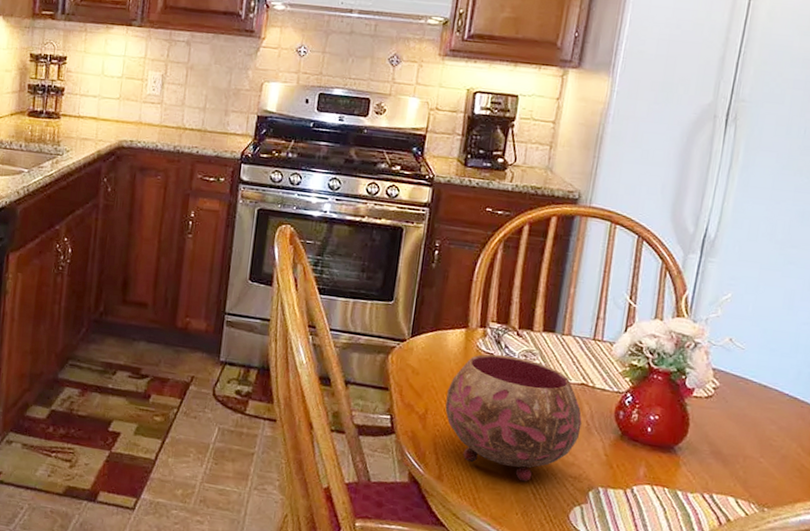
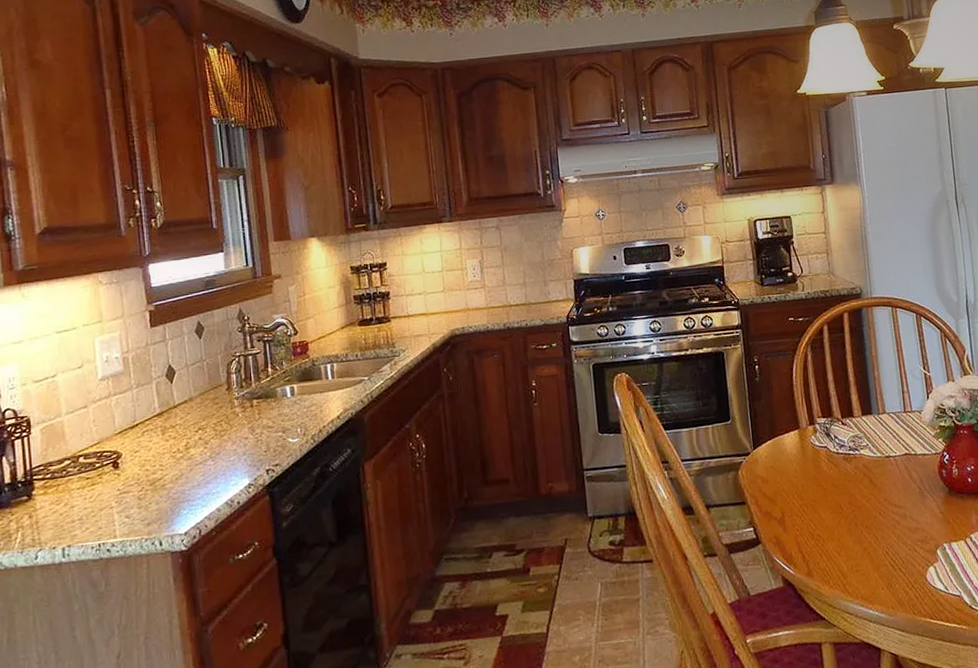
bowl: present [445,354,582,482] -> none [796,443,916,557]

